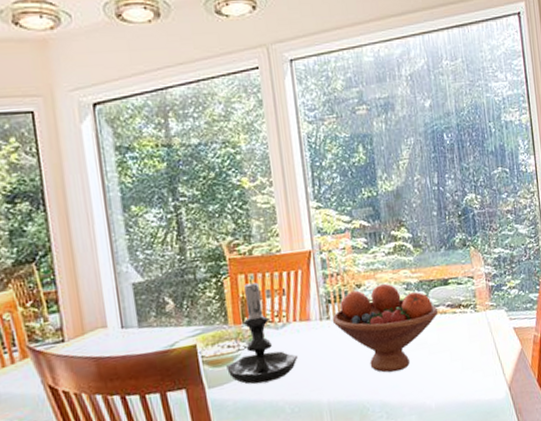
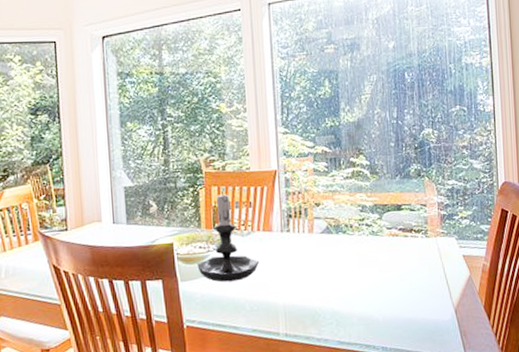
fruit bowl: present [332,284,439,373] -> none [292,205,391,285]

